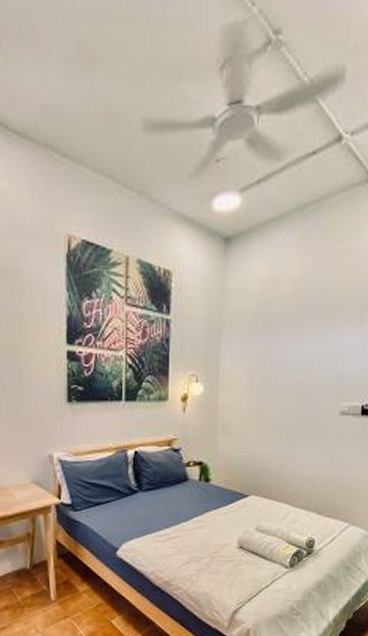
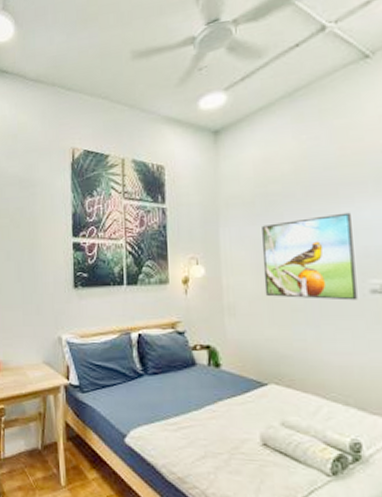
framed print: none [255,339,335,421] -> present [262,212,358,301]

